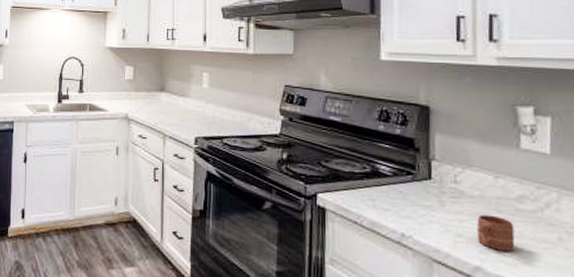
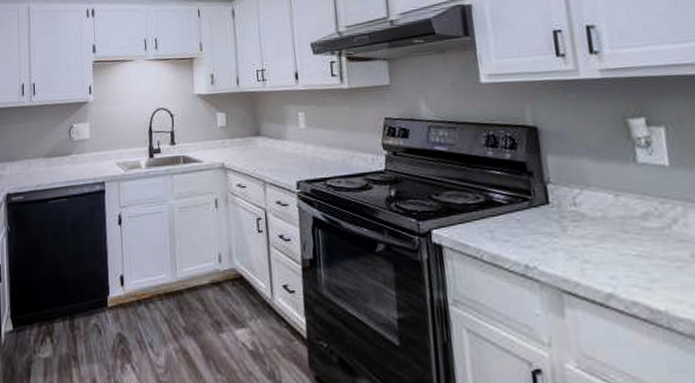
mug: present [476,214,515,251] -> none [602,236,647,274]

